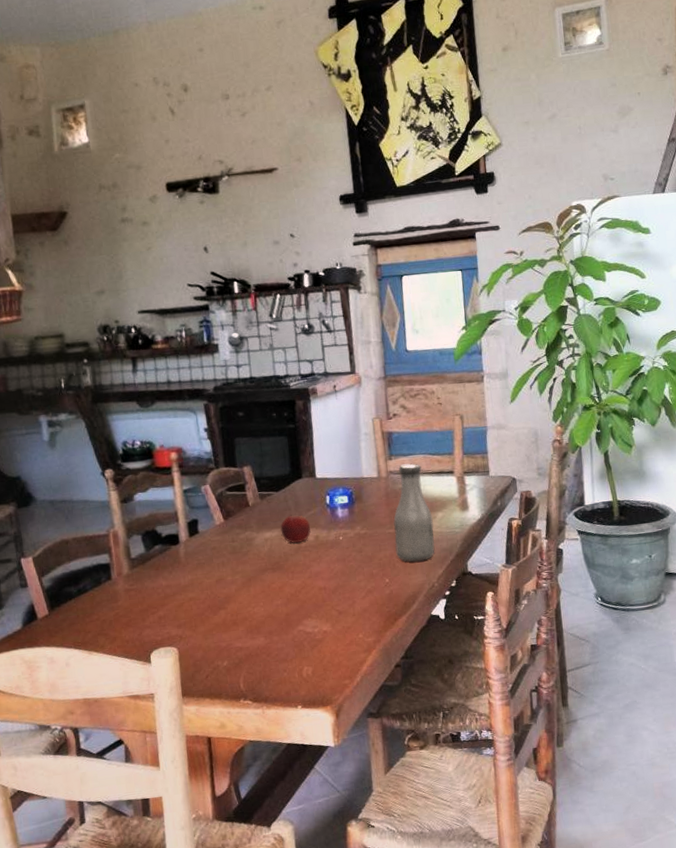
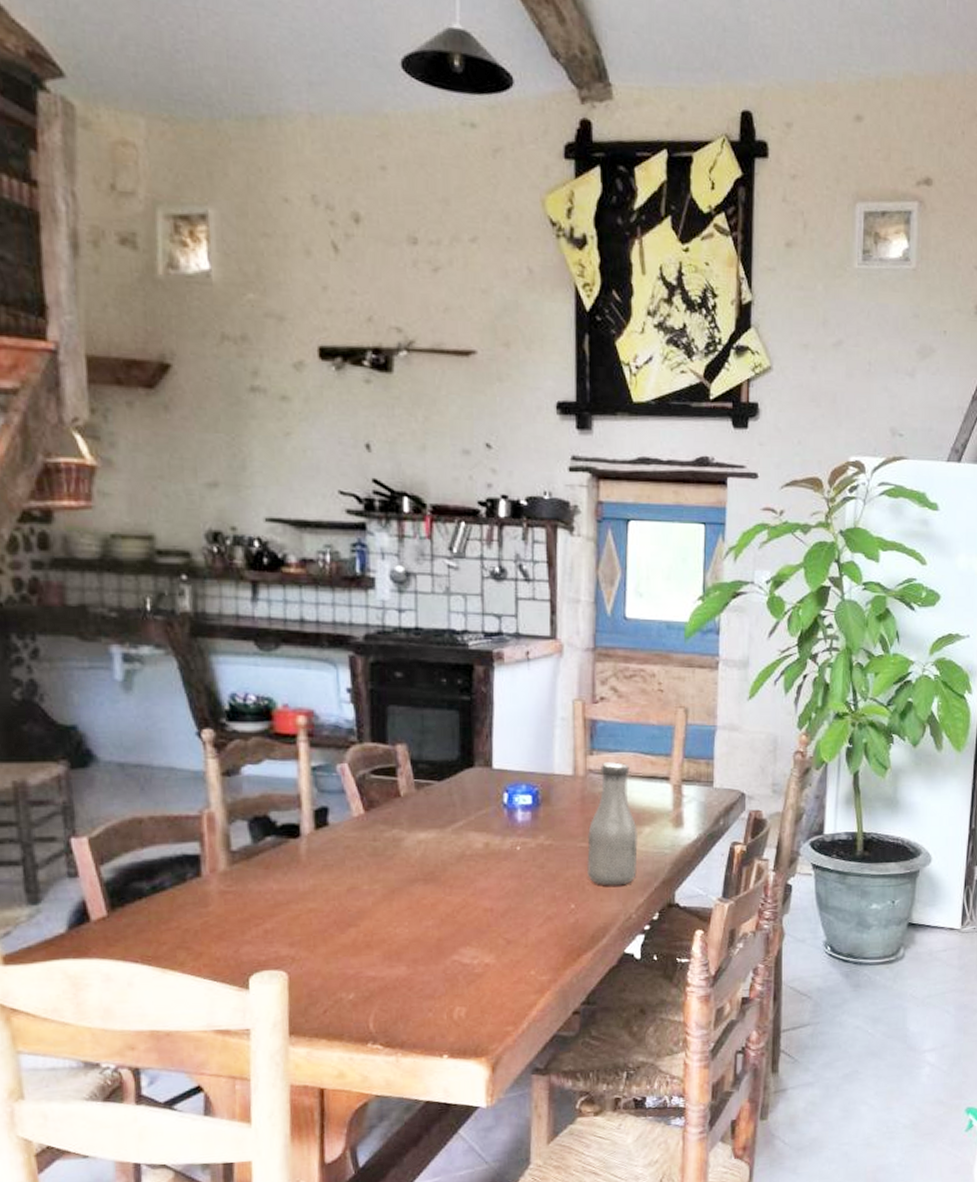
fruit: present [280,515,311,543] -> none [439,813,479,849]

